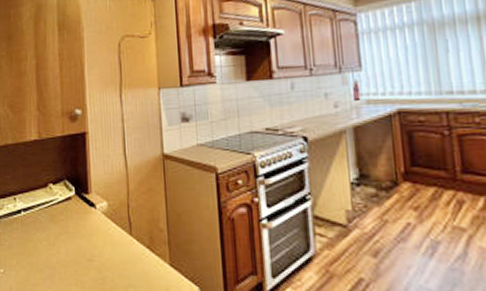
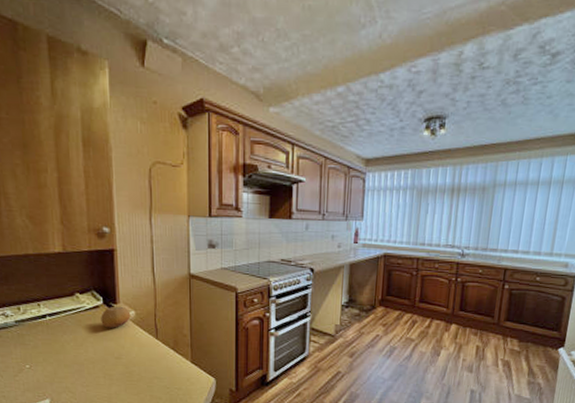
fruit: none [73,196,103,223] -> present [101,306,131,328]

